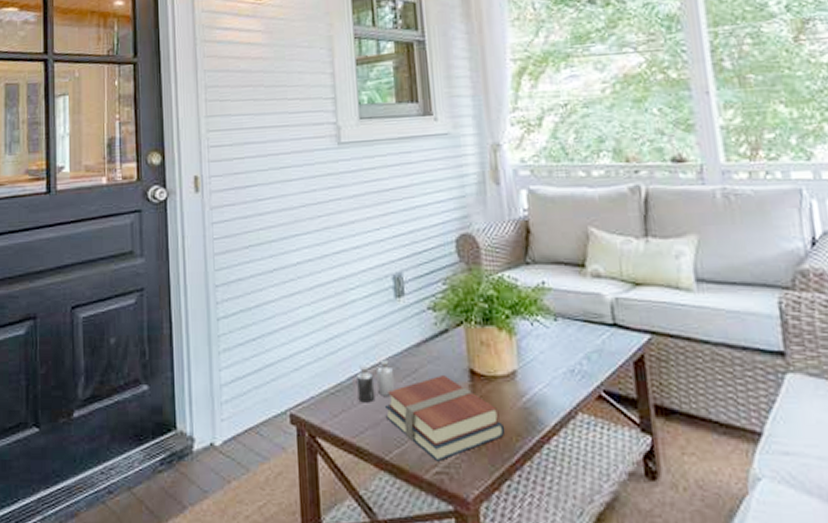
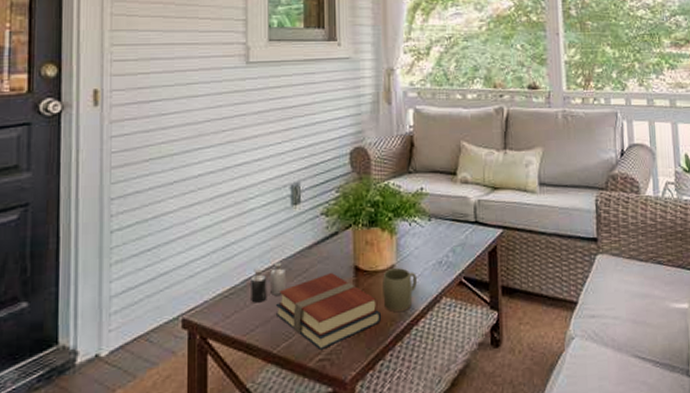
mug: none [503,375,545,425] -> present [383,268,417,312]

